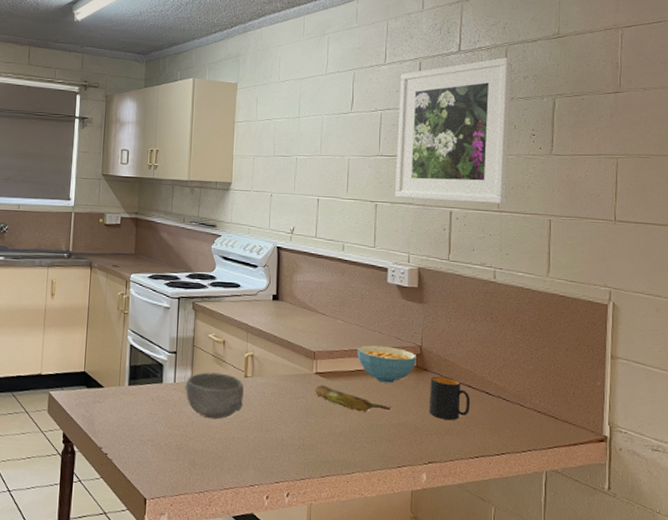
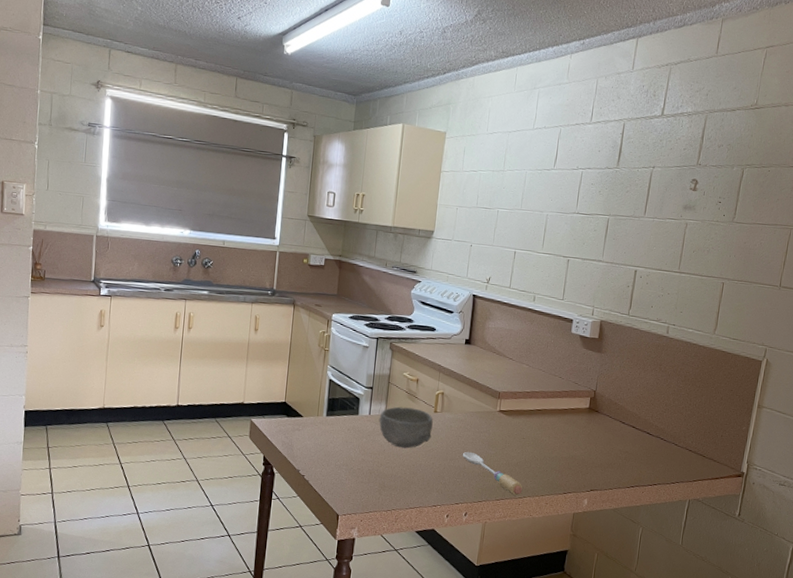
spoon: none [278,421,350,472] -> present [462,451,523,496]
banana: present [315,385,390,412] -> none [497,421,563,446]
cereal bowl: present [357,345,417,383] -> none [538,388,591,422]
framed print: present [394,57,513,205] -> none [586,124,711,267]
mug: present [429,376,470,420] -> none [595,417,633,455]

